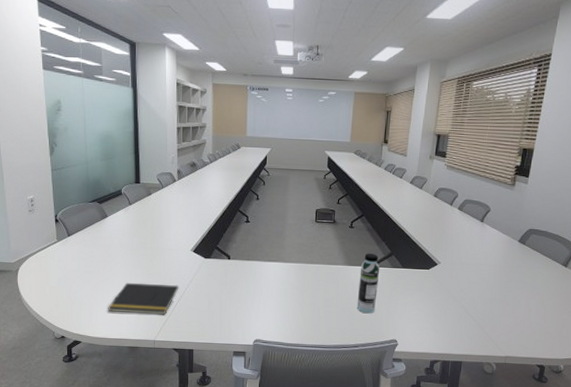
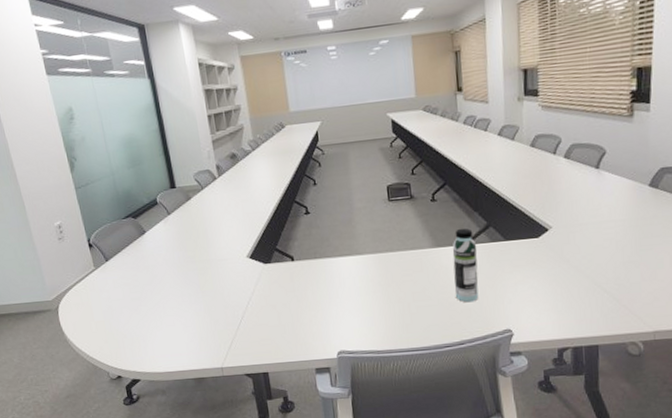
notepad: present [107,282,179,315] -> none [162,299,241,341]

